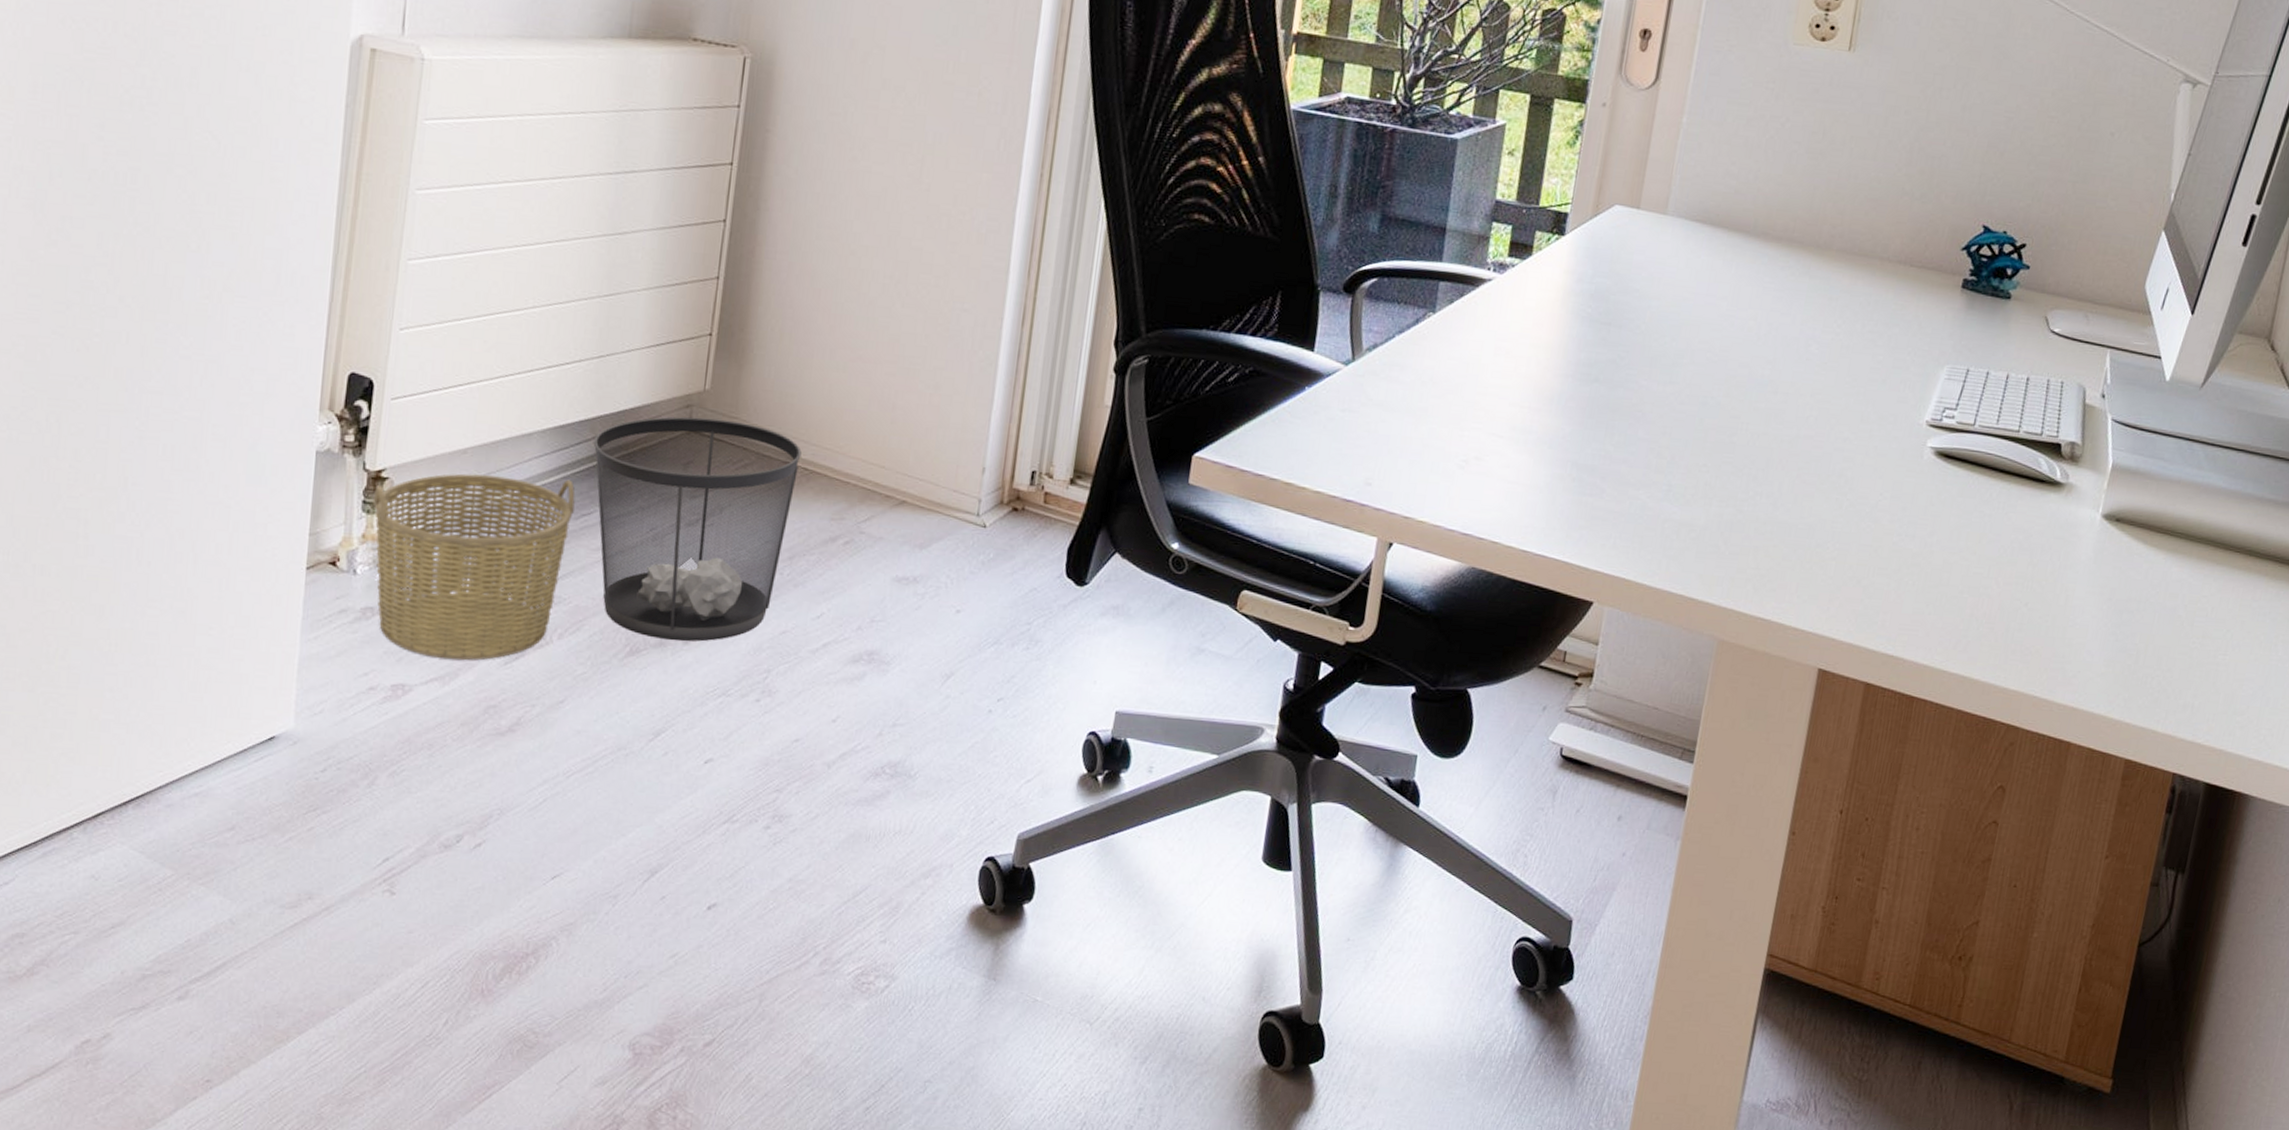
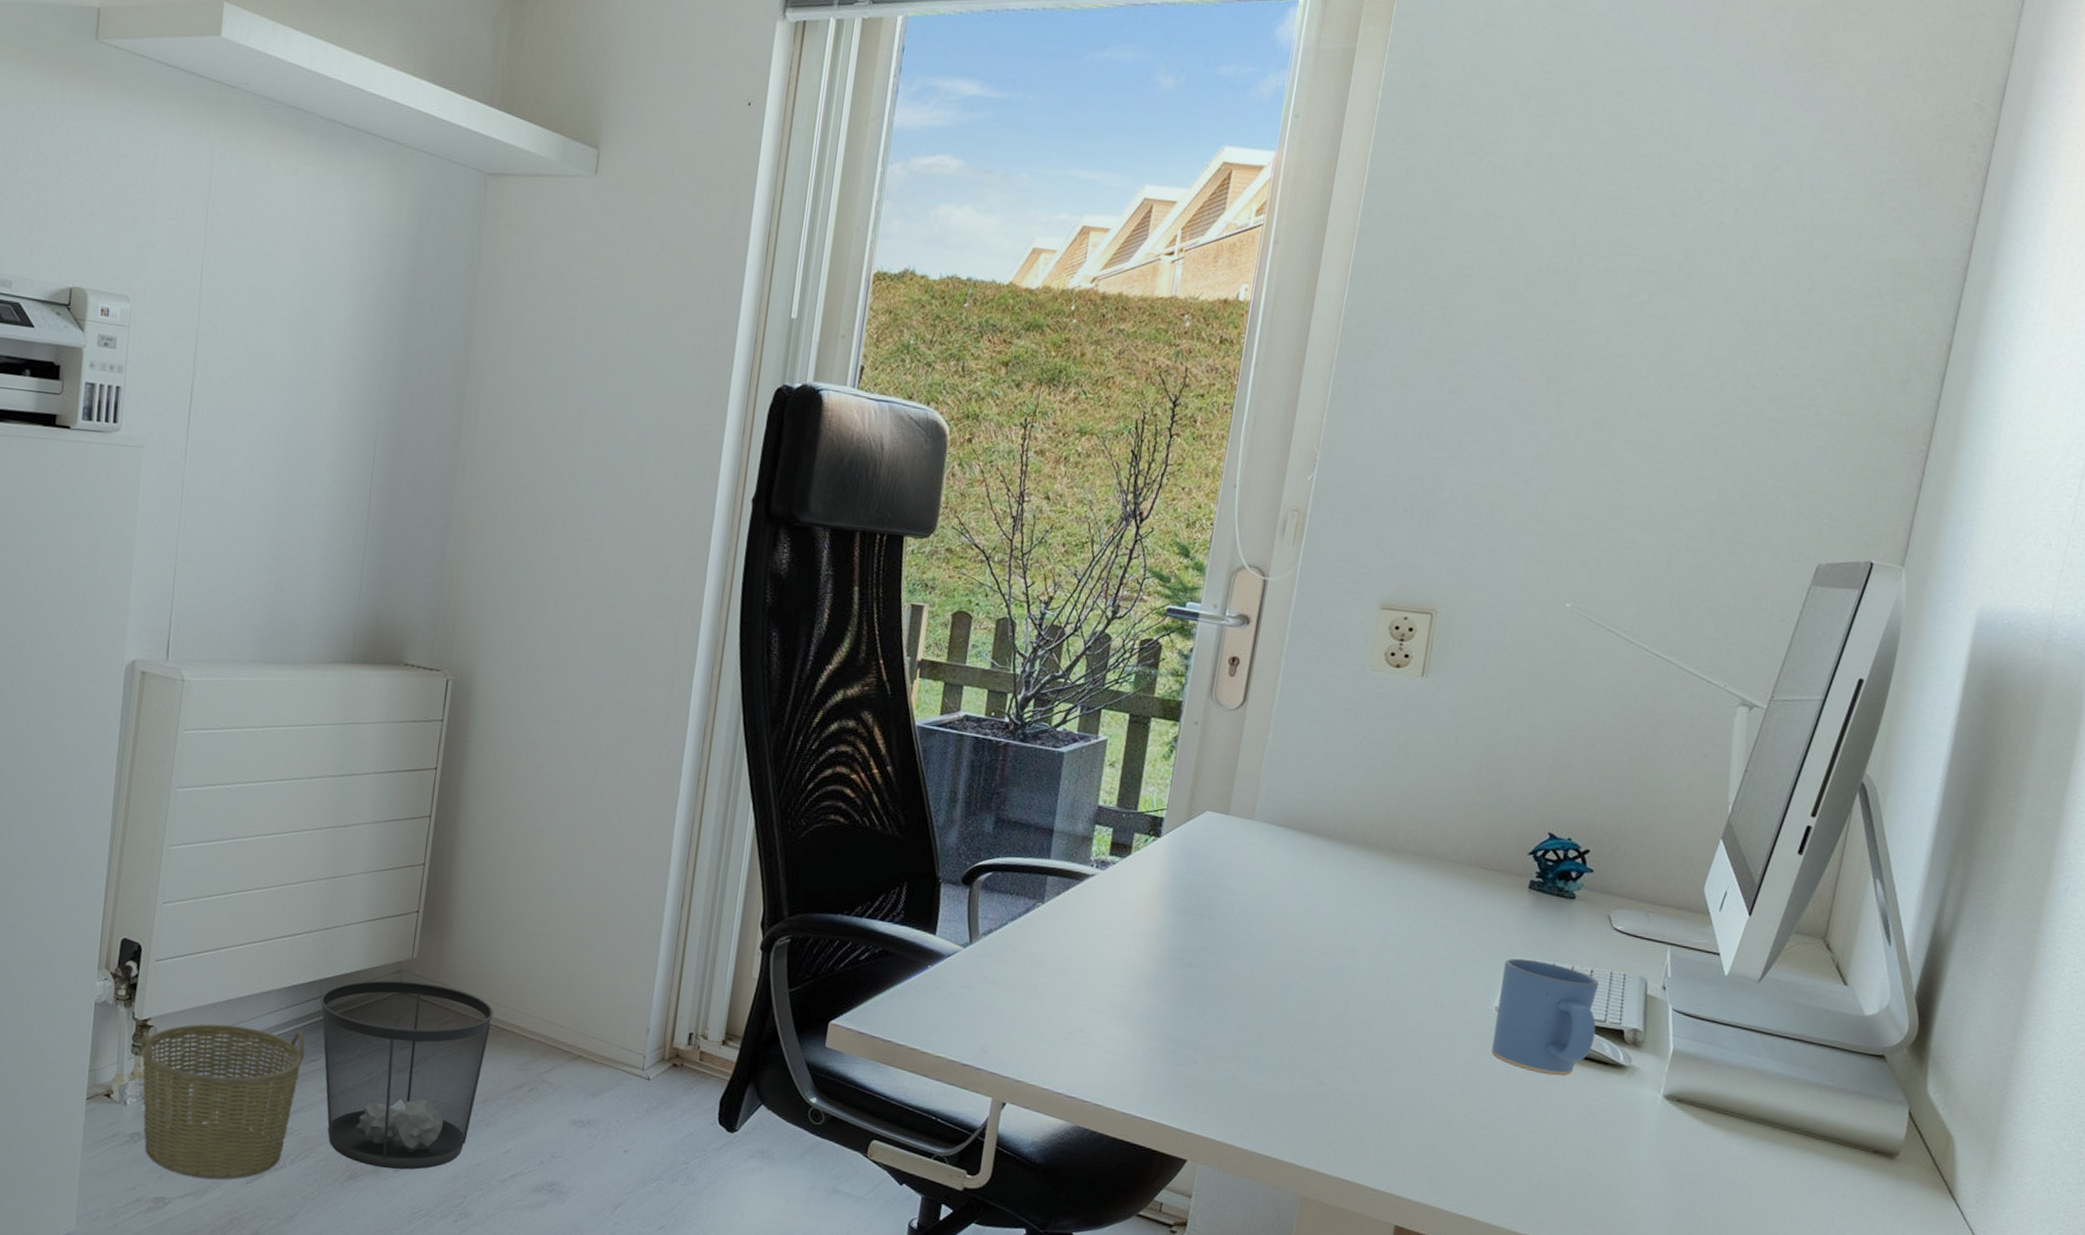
mug: none [1922,366,2035,496] -> present [1491,958,1599,1076]

